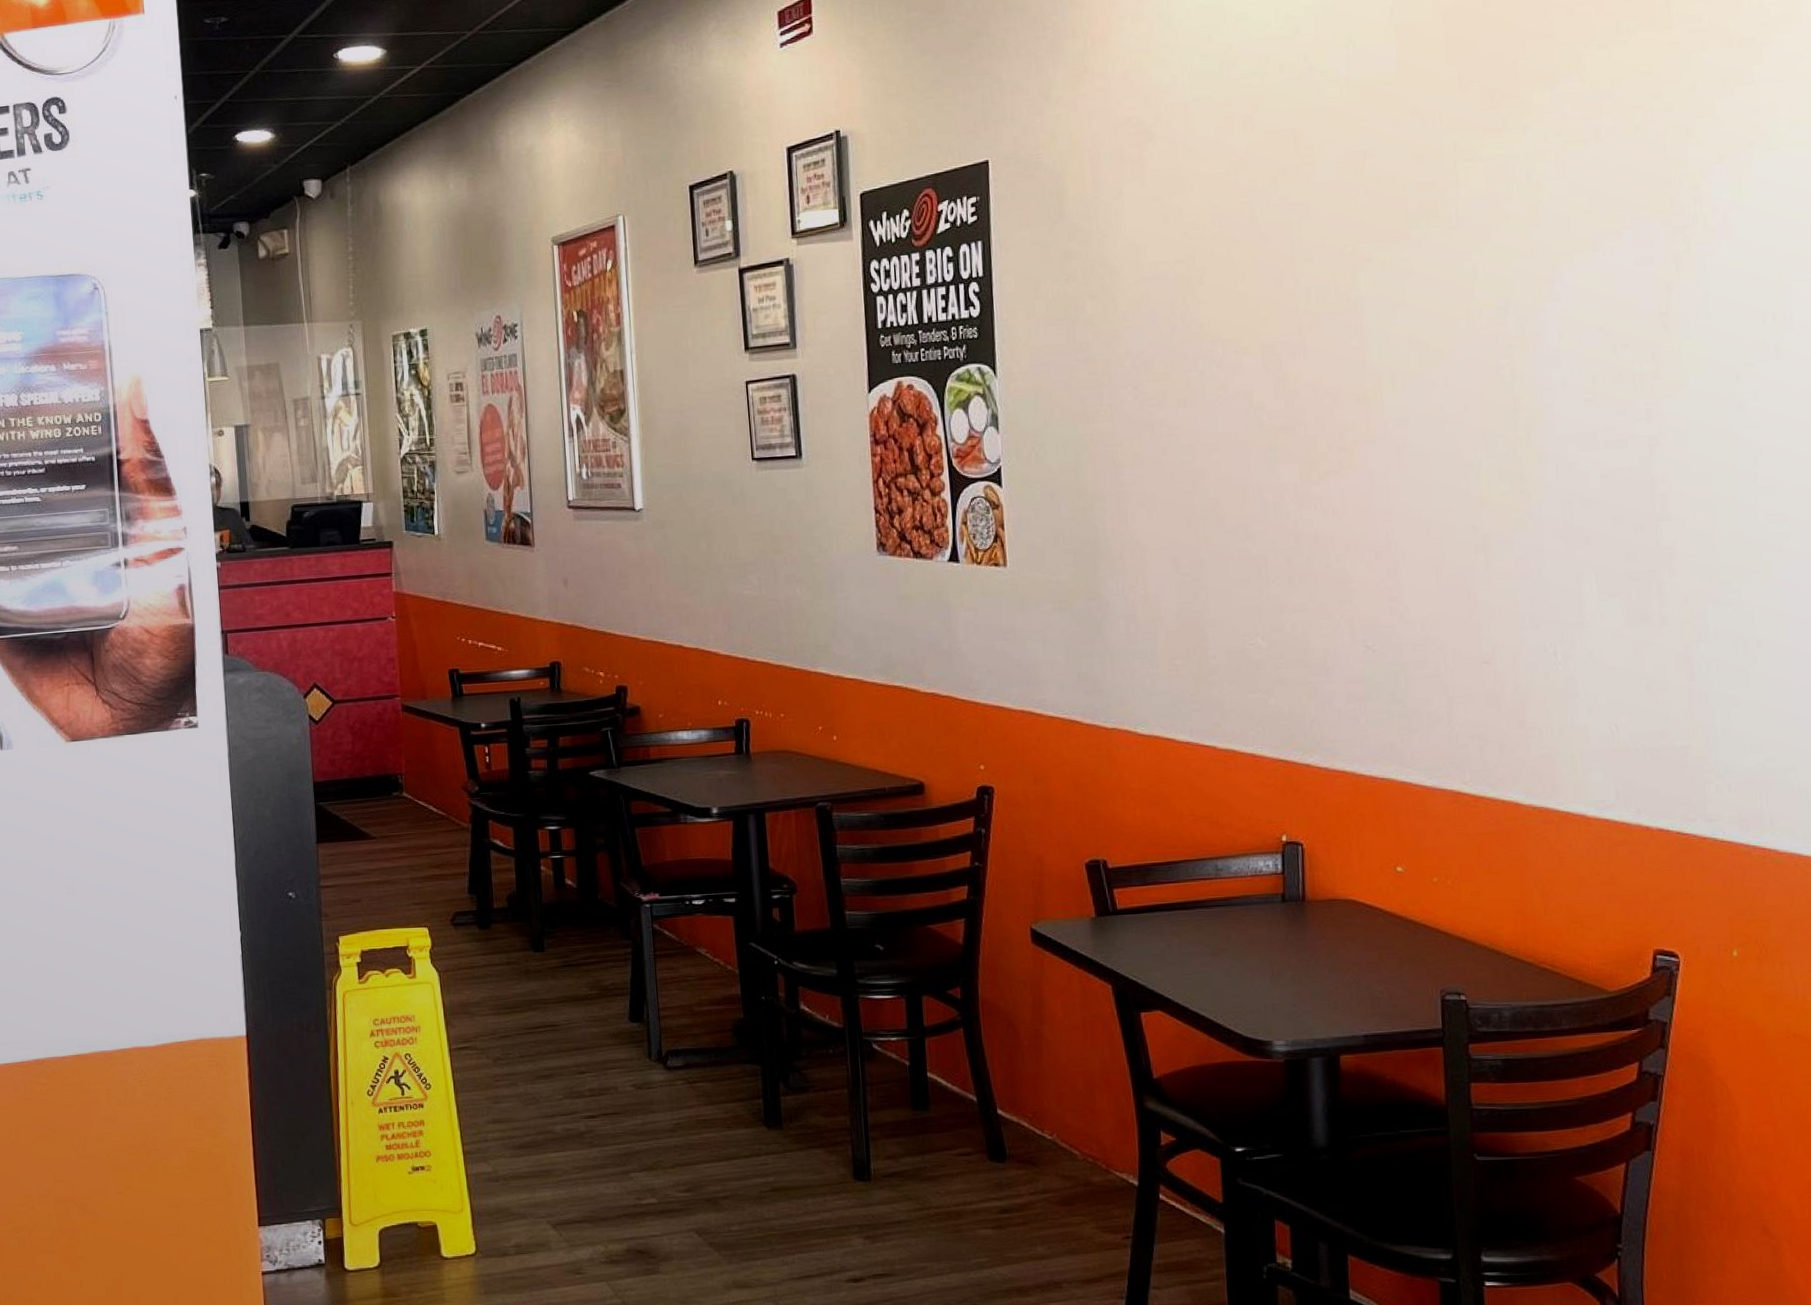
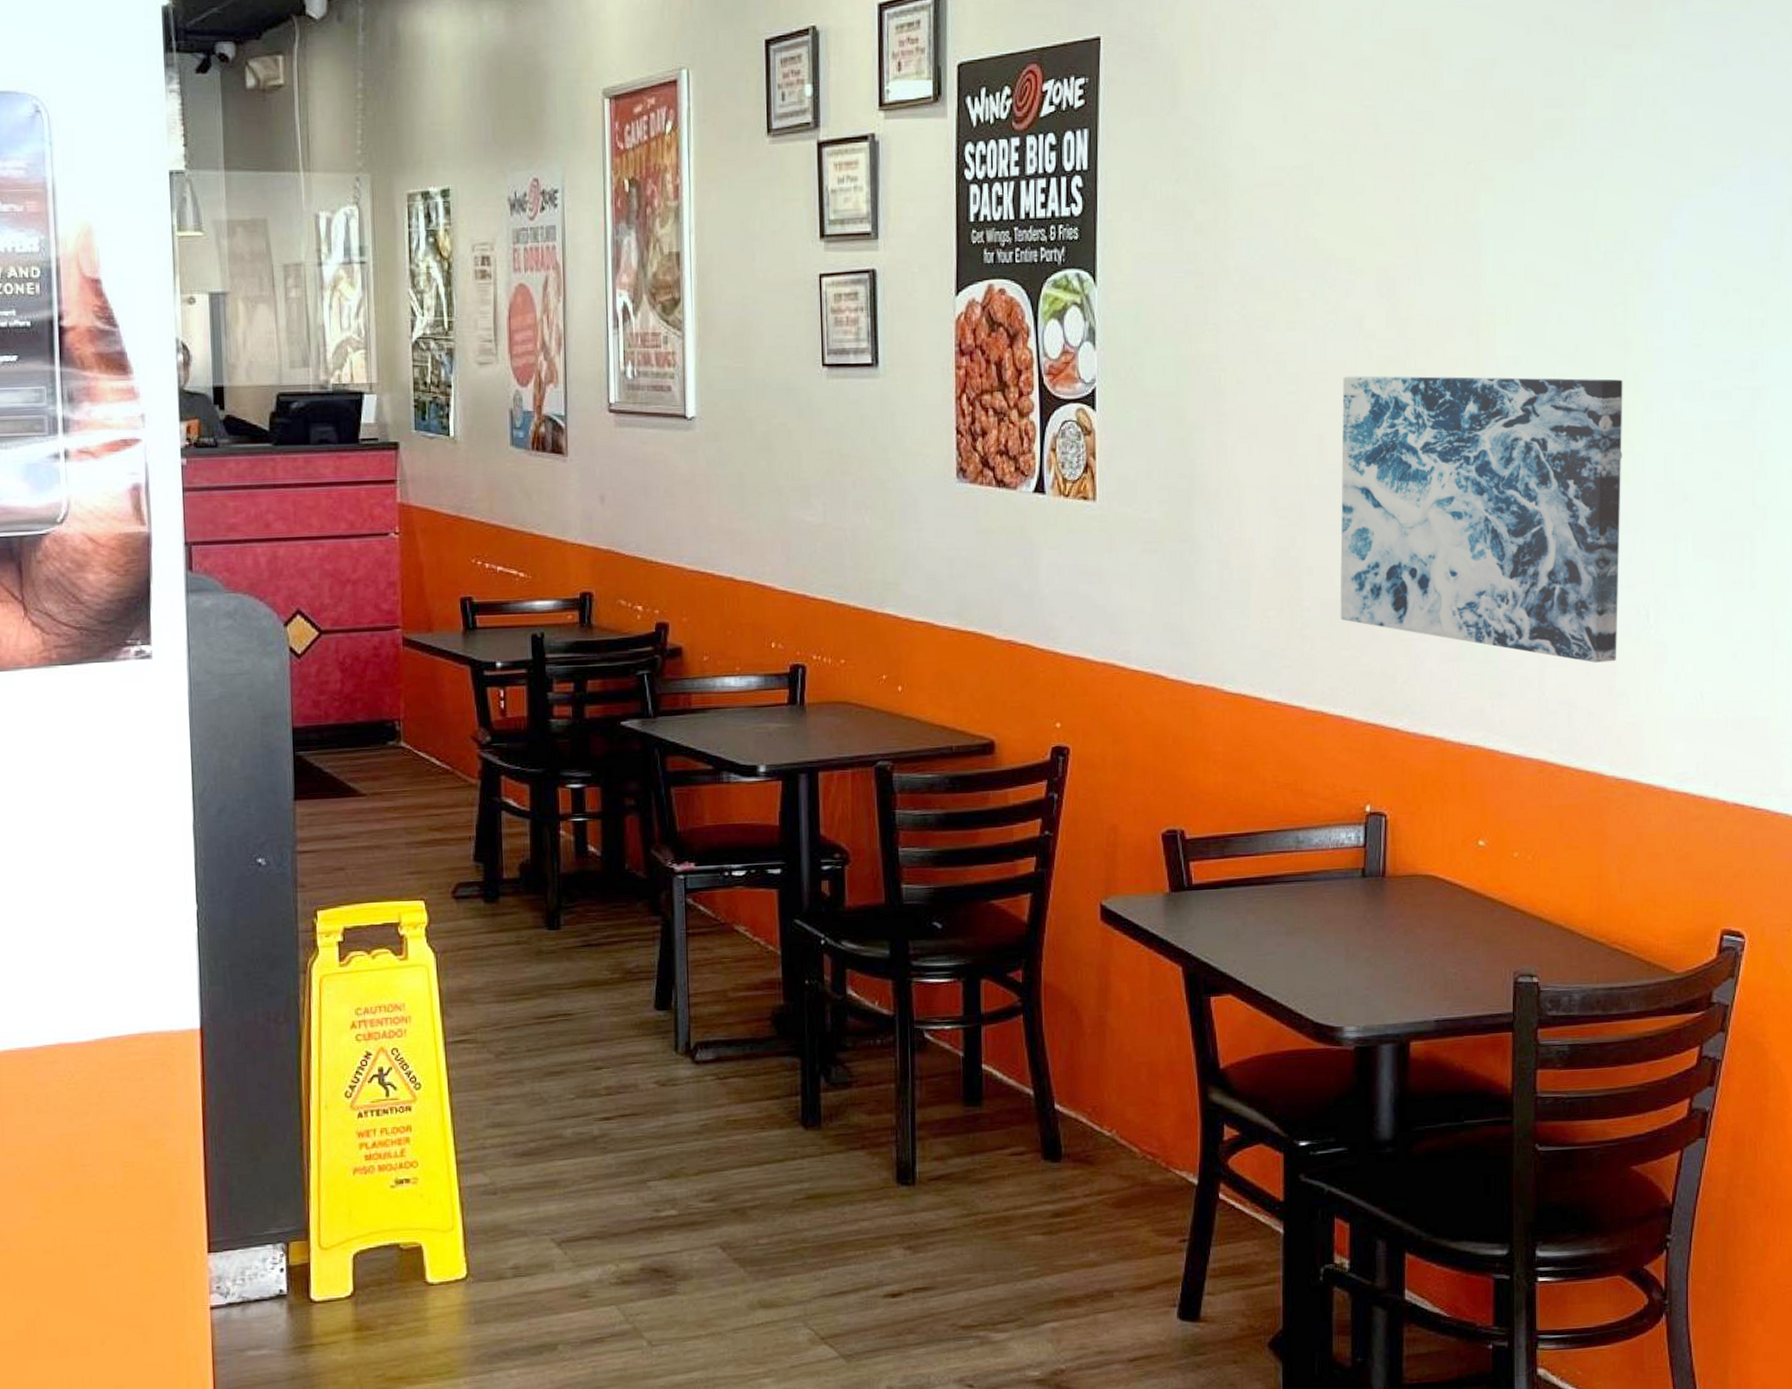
wall art: none [1235,434,1526,699] -> present [1340,375,1623,663]

